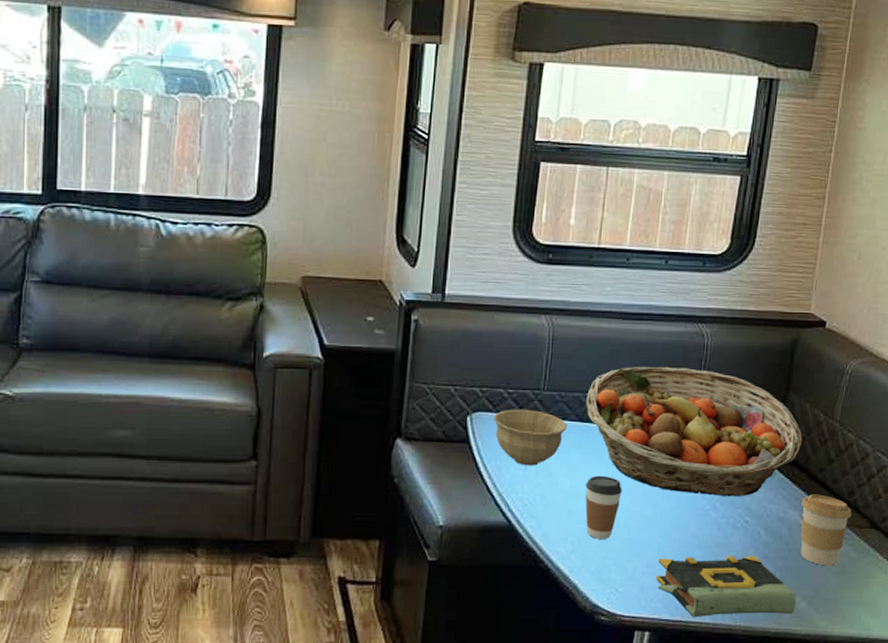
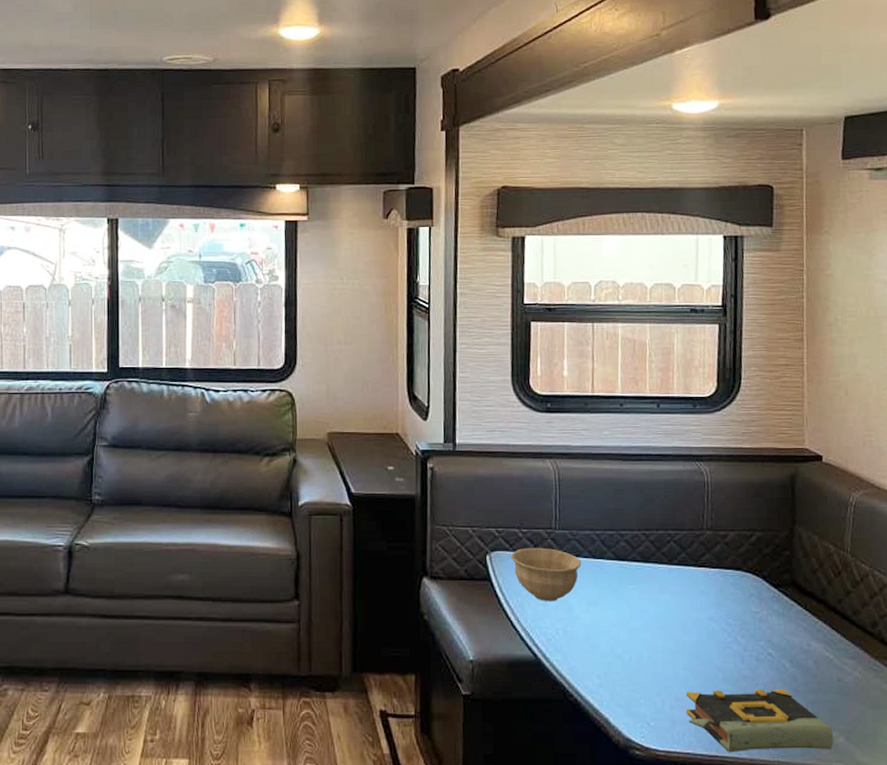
coffee cup: present [585,475,622,539] -> none [606,610,642,673]
fruit basket: present [586,366,803,496] -> none [597,503,816,629]
coffee cup: present [801,494,852,566] -> none [824,626,878,700]

